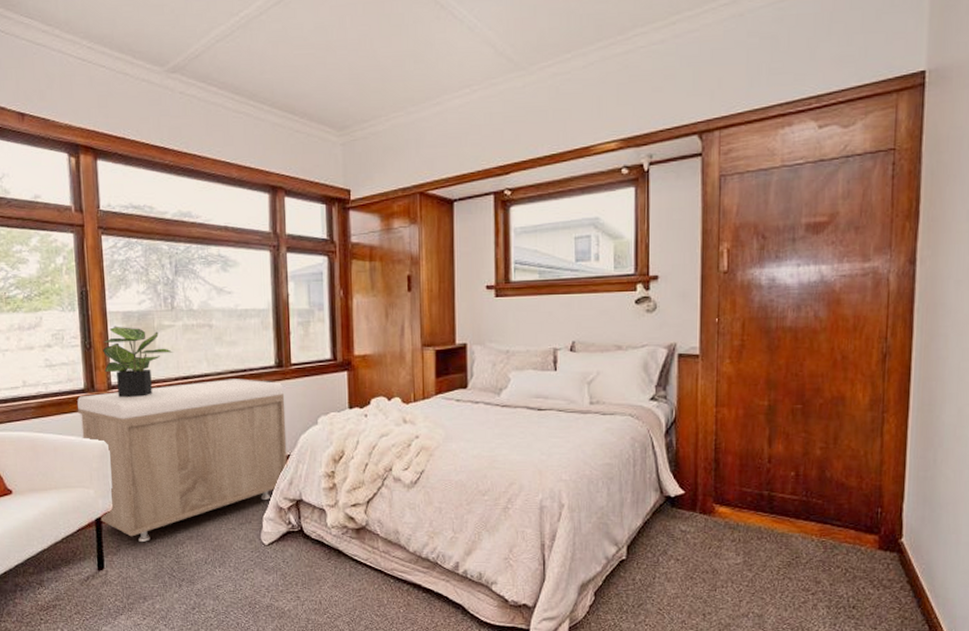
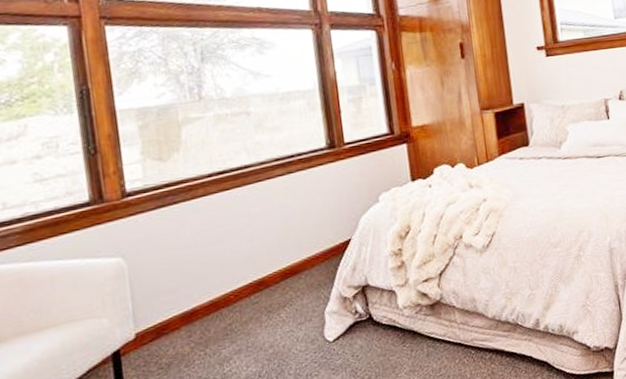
storage bench: present [77,379,288,542] -> none [80,164,349,369]
potted plant: present [102,326,173,398] -> none [112,124,204,206]

